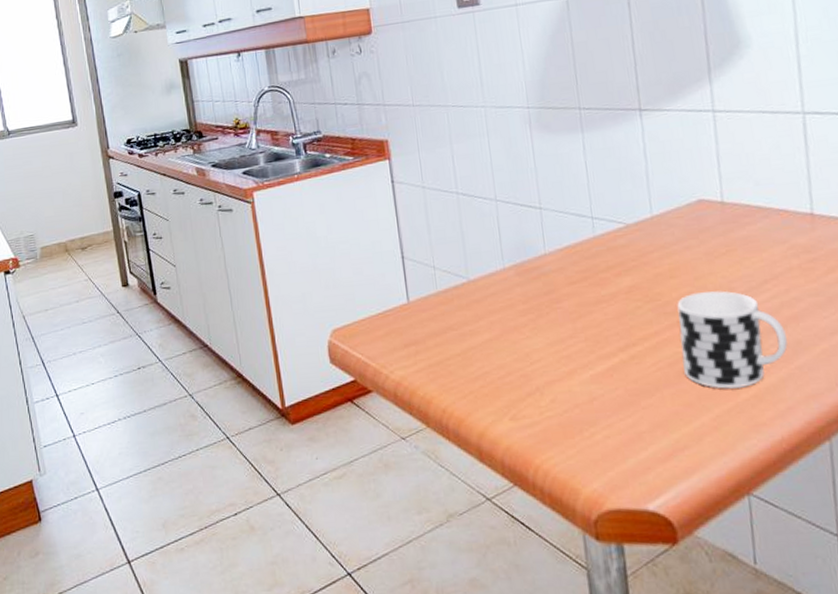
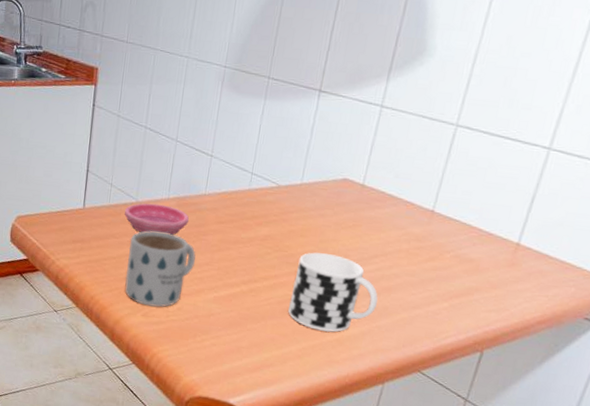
saucer: none [457,277,535,316] -> present [124,203,189,235]
mug: none [472,309,556,406] -> present [125,231,196,308]

